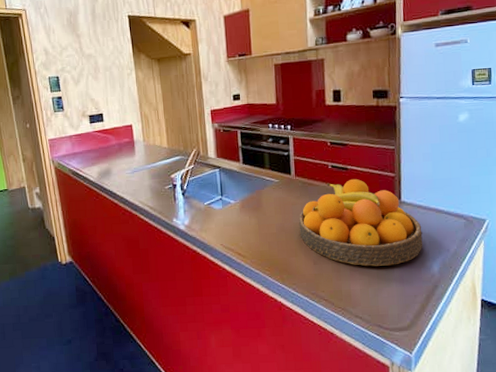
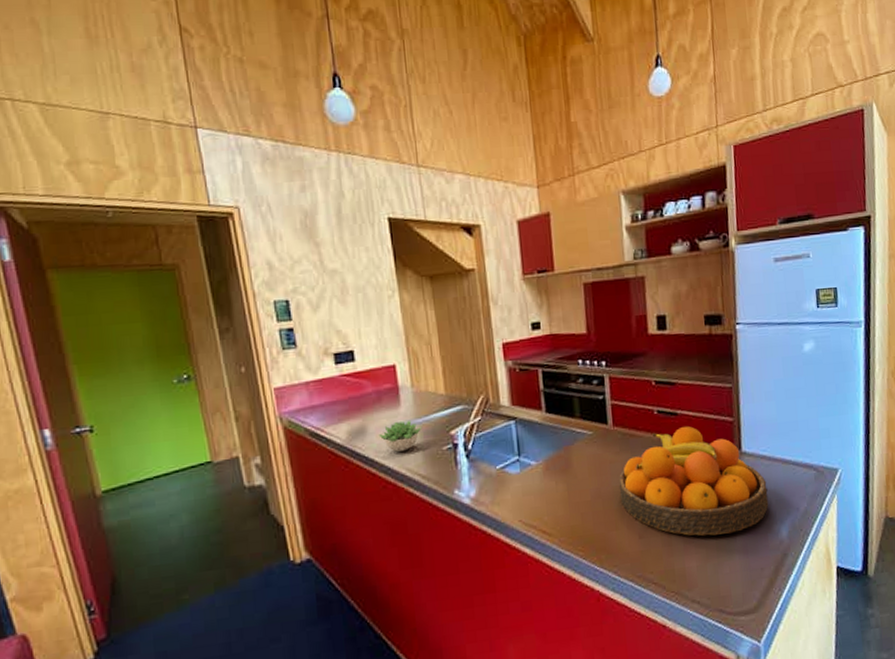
succulent plant: none [120,165,150,188] -> present [378,419,421,452]

